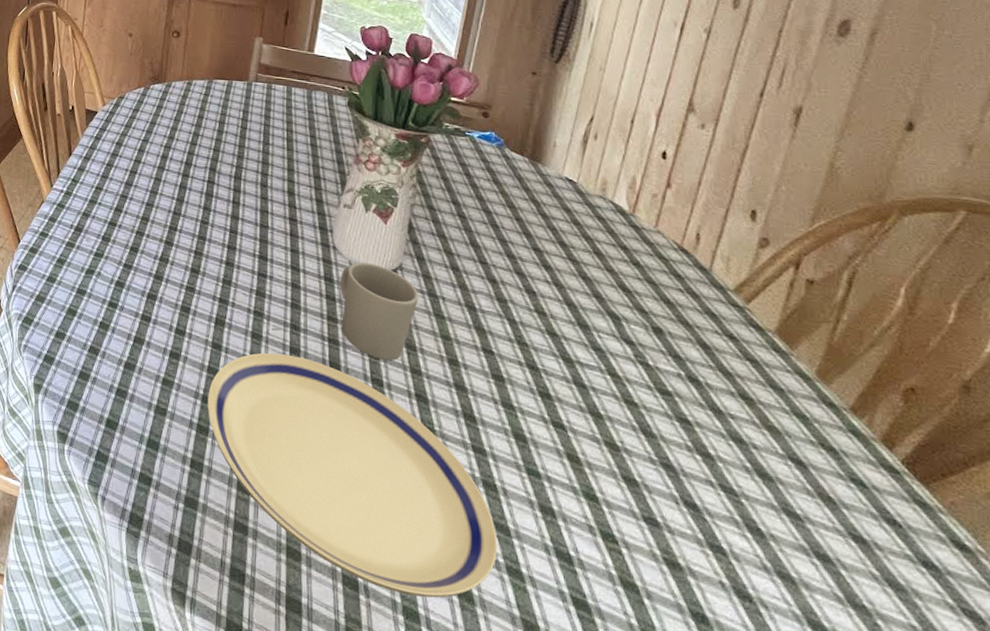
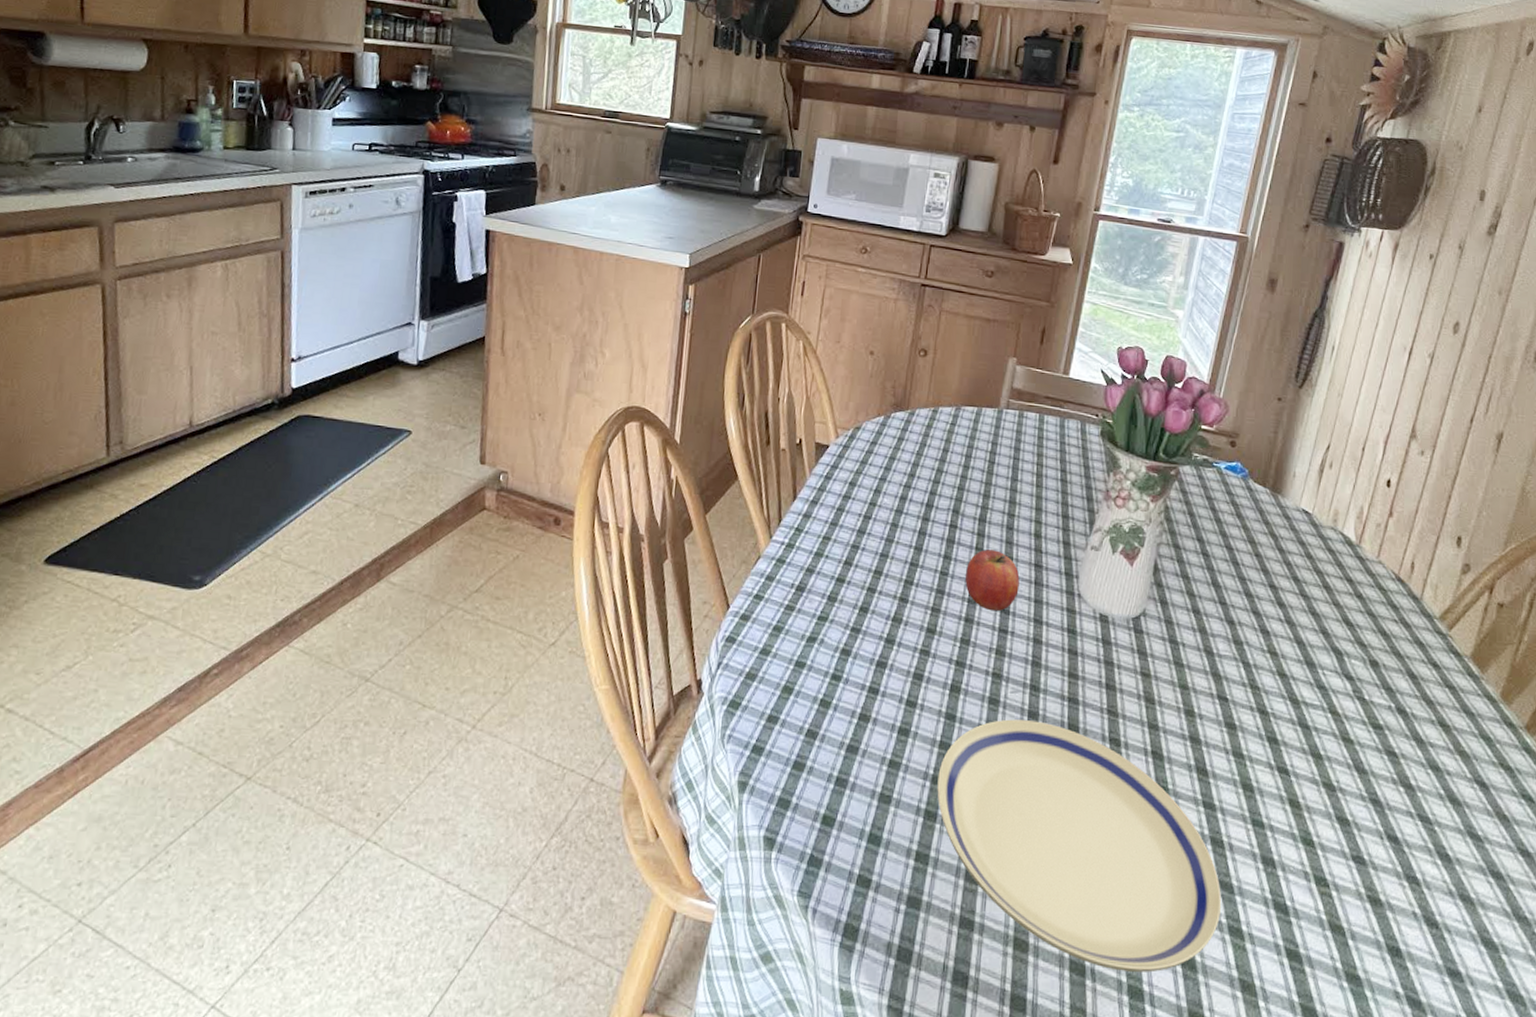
fruit: none [225,203,275,258] -> present [965,549,1020,612]
mug: present [339,262,419,361] -> none [1082,610,1161,718]

